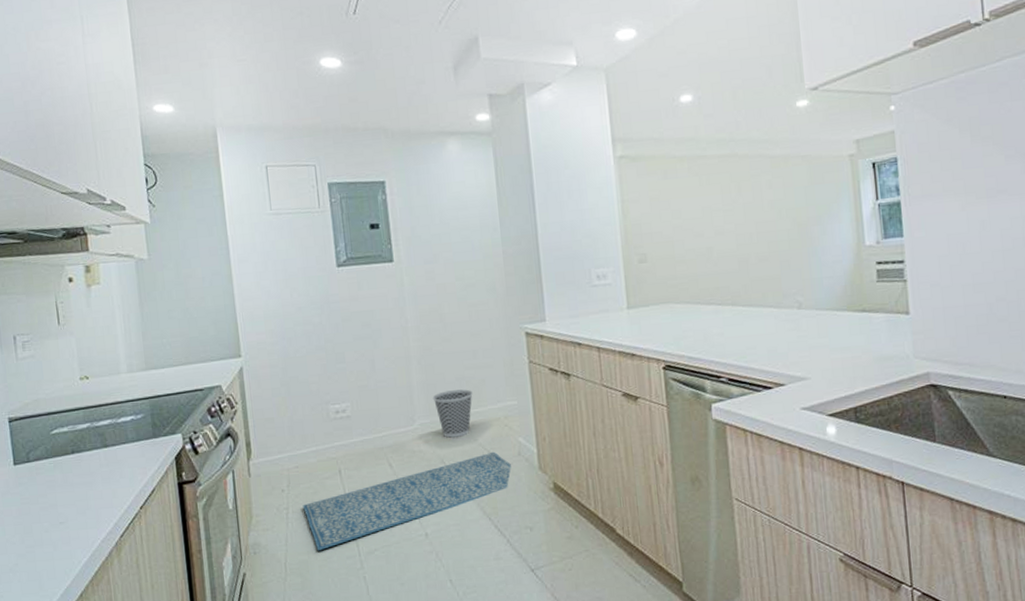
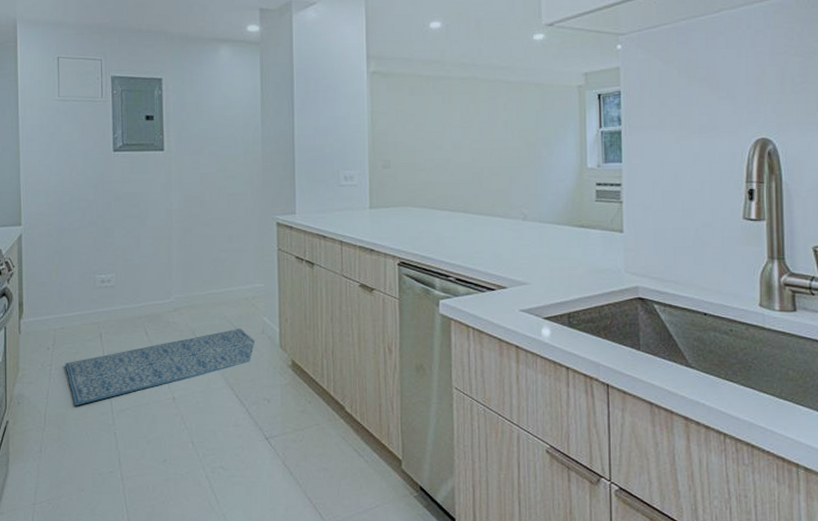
wastebasket: present [432,389,473,438] -> none [189,270,225,312]

